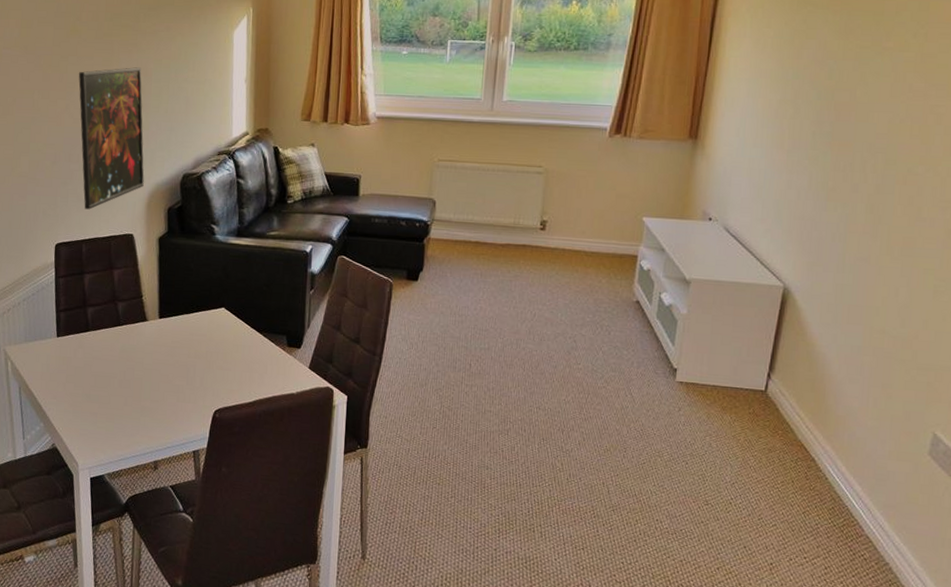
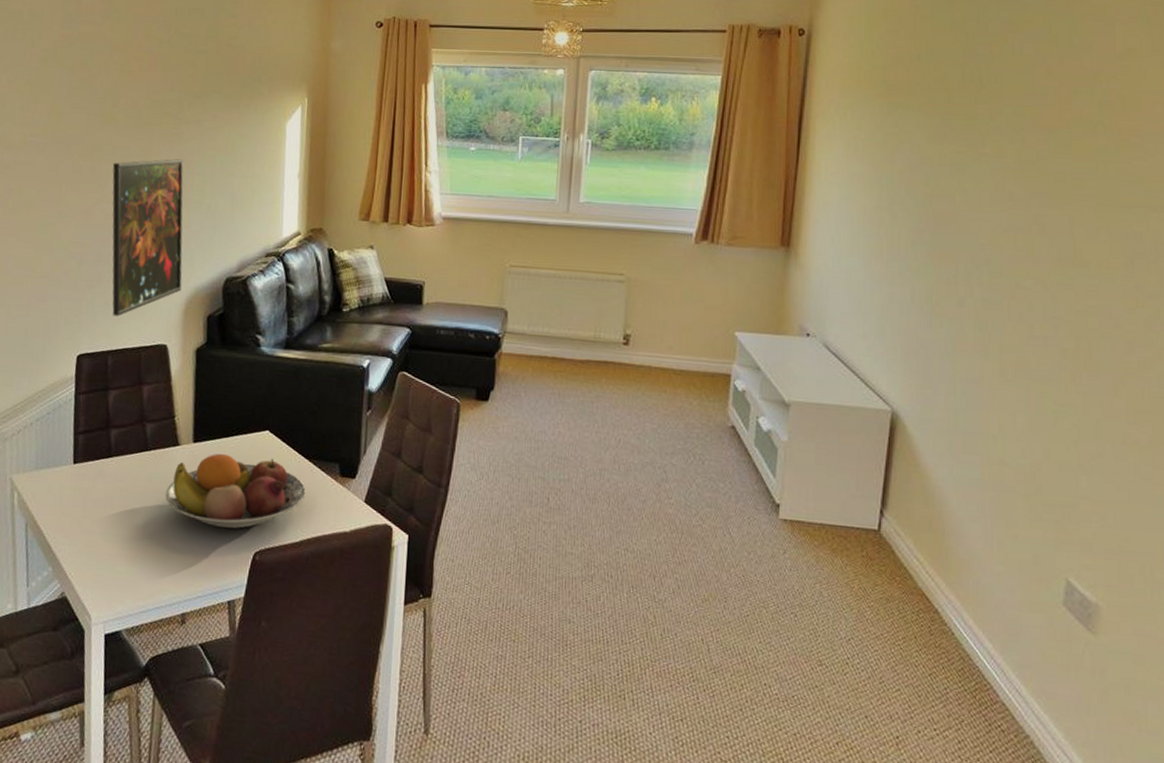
fruit bowl: none [136,327,258,391] -> present [165,453,306,529]

